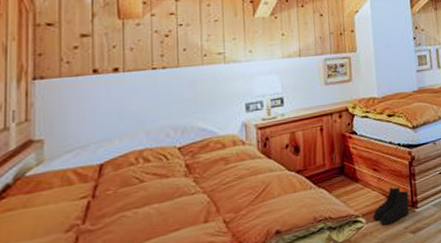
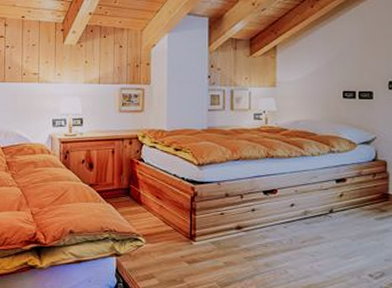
boots: present [373,187,409,225] -> none [152,216,188,250]

